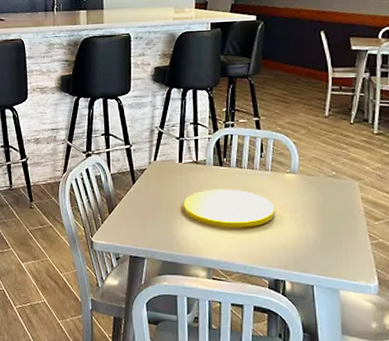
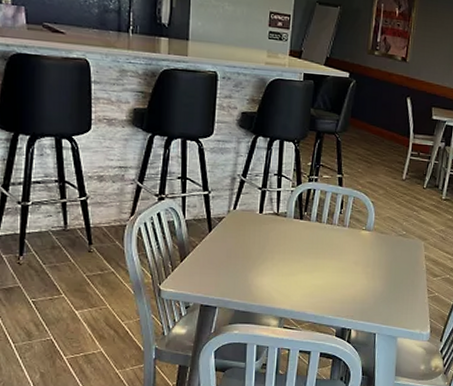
plate: present [183,189,275,228] -> none [260,241,348,280]

